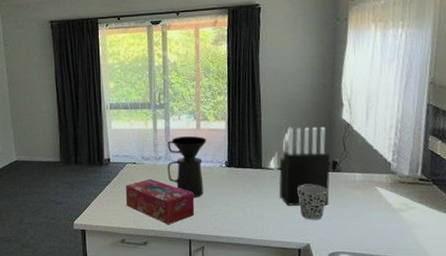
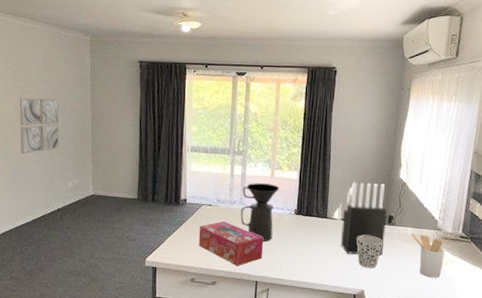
utensil holder: none [360,178,402,227] -> present [411,232,445,278]

